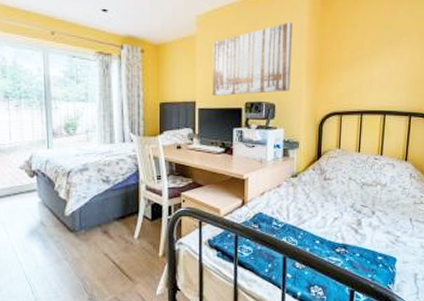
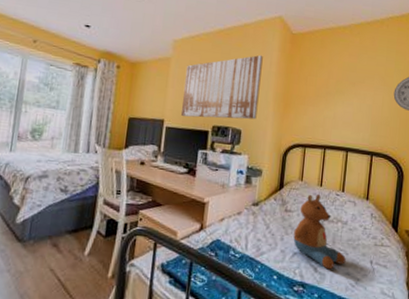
stuffed toy: none [333,159,386,230] -> present [293,193,346,270]

